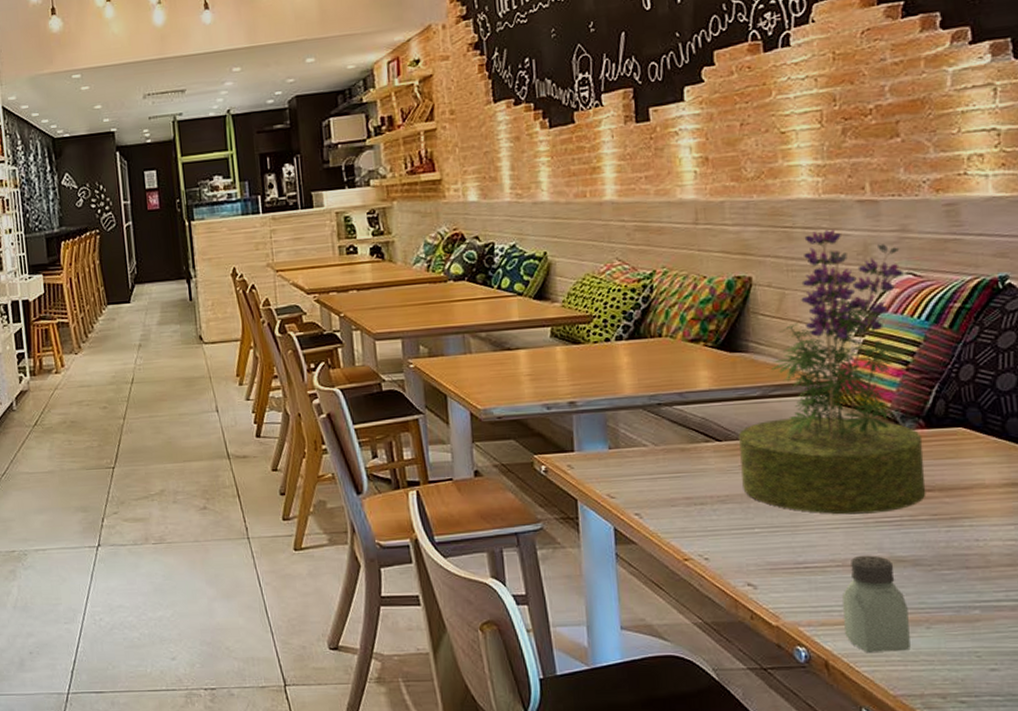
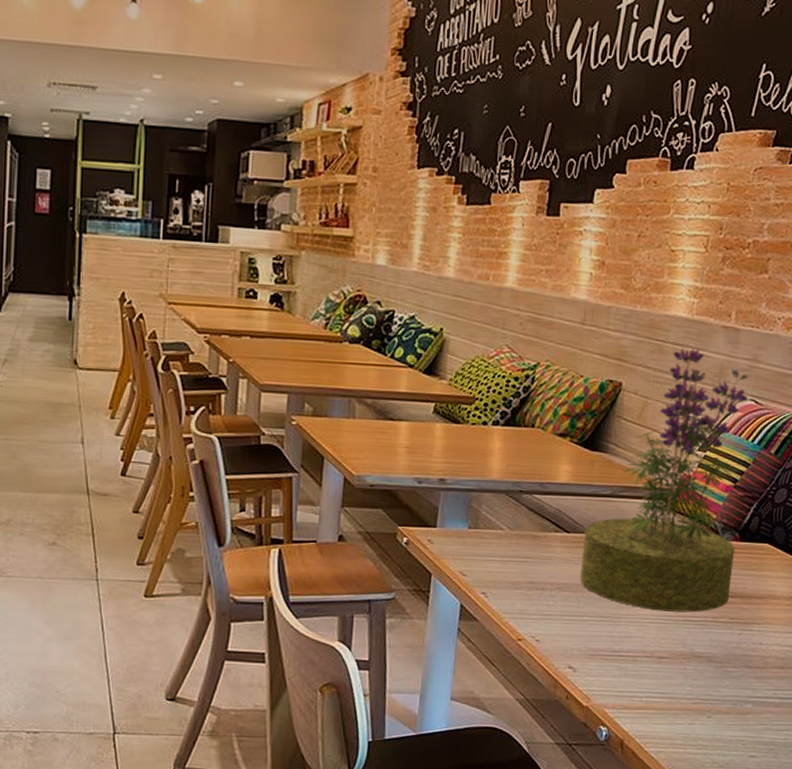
saltshaker: present [842,555,911,652] -> none [642,649,697,736]

